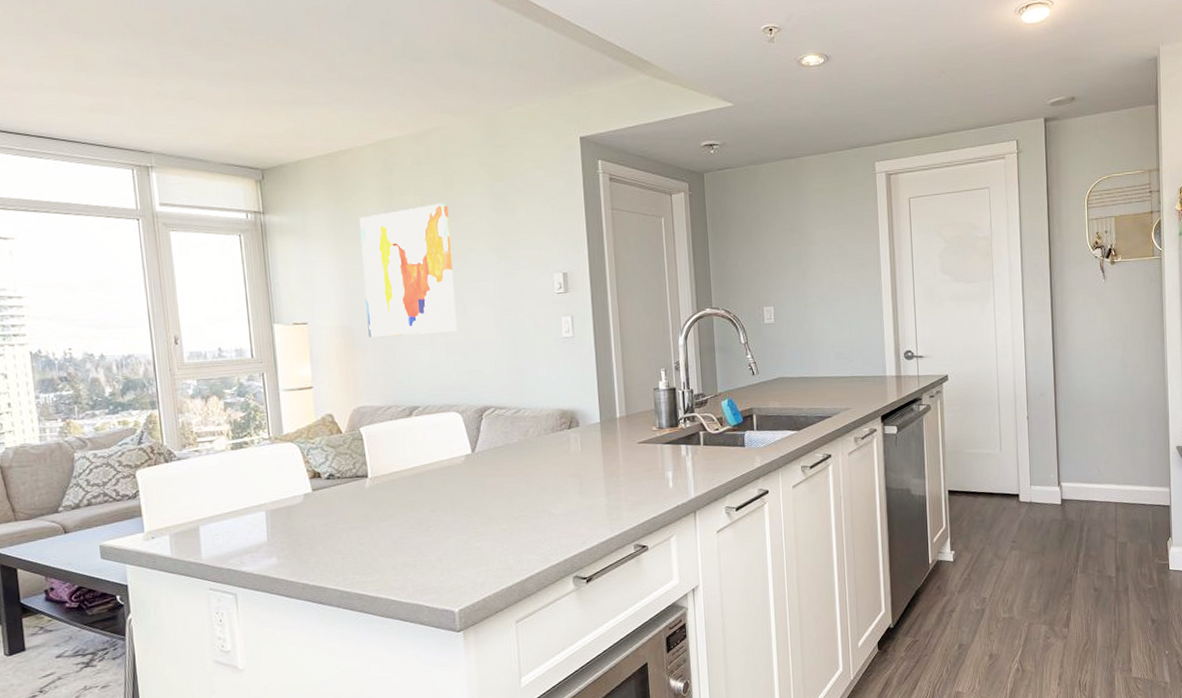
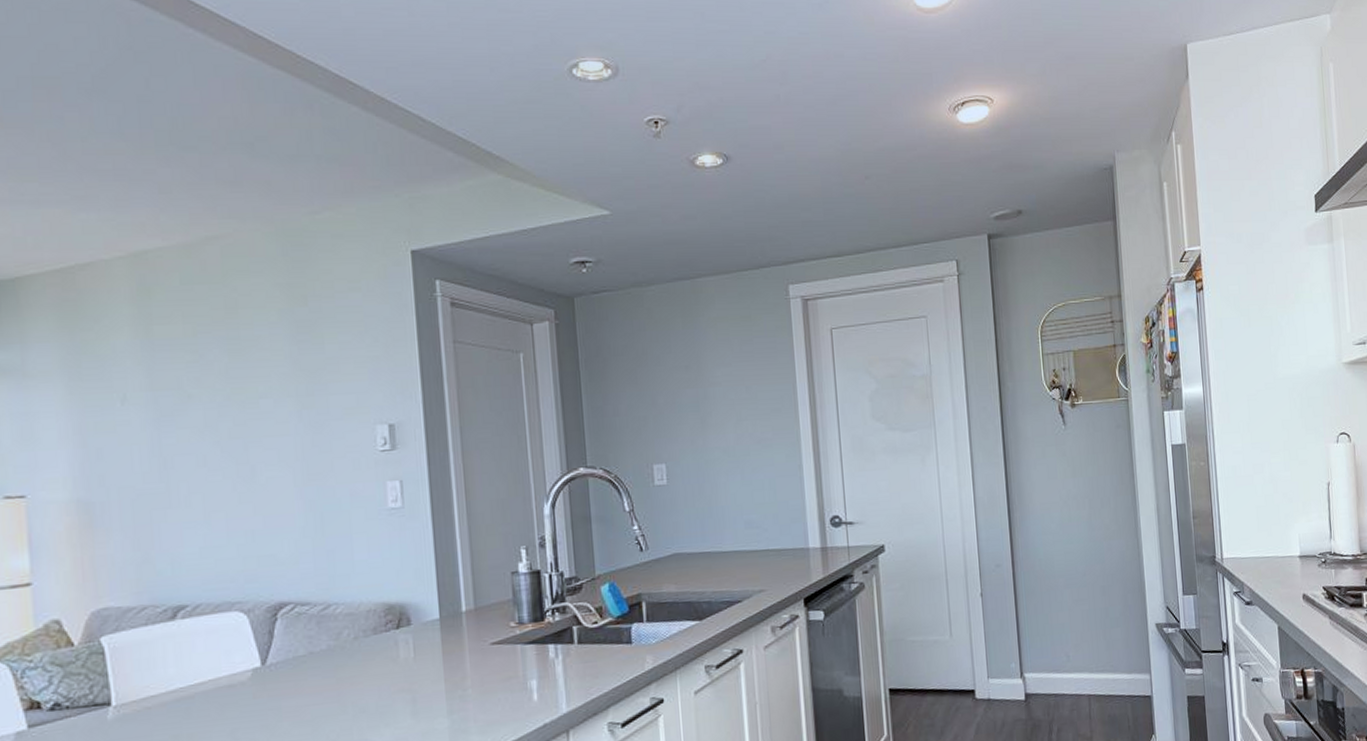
wall art: present [359,203,457,337] -> none [104,334,242,513]

